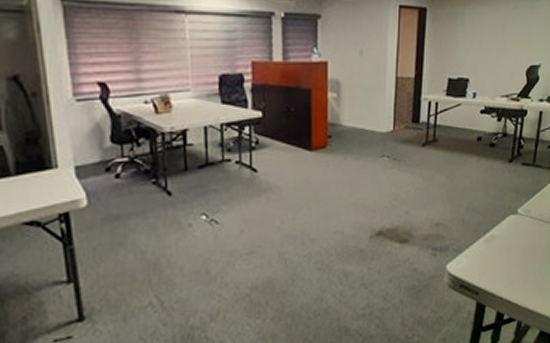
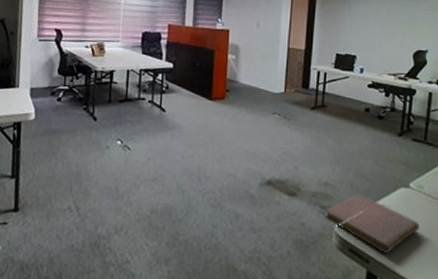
notebook: none [437,228,525,283] -> present [325,193,420,254]

